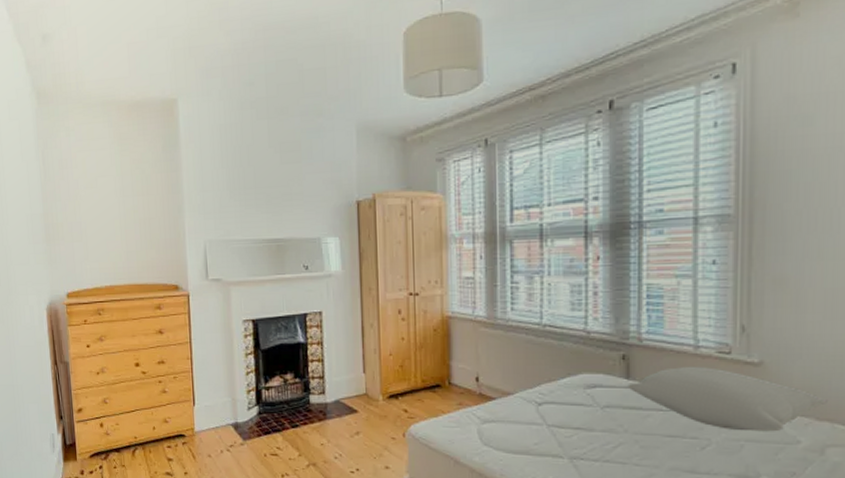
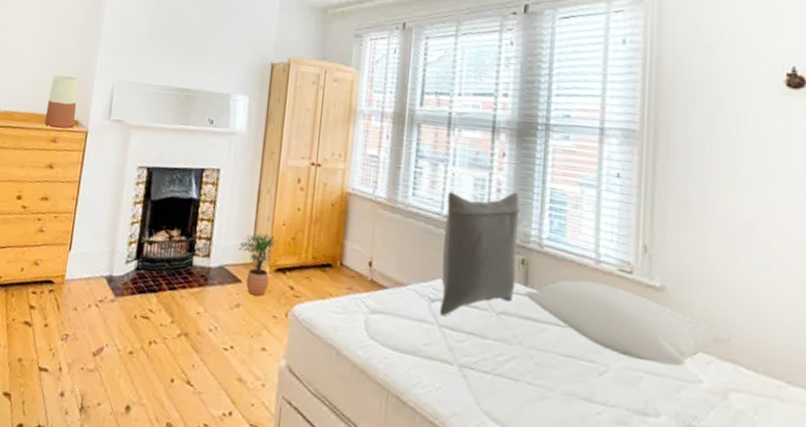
vase: none [144,243,175,295] -> present [44,75,79,129]
potted plant: none [351,365,387,422] -> present [239,233,278,297]
pillow: none [546,292,618,416] -> present [439,191,520,315]

